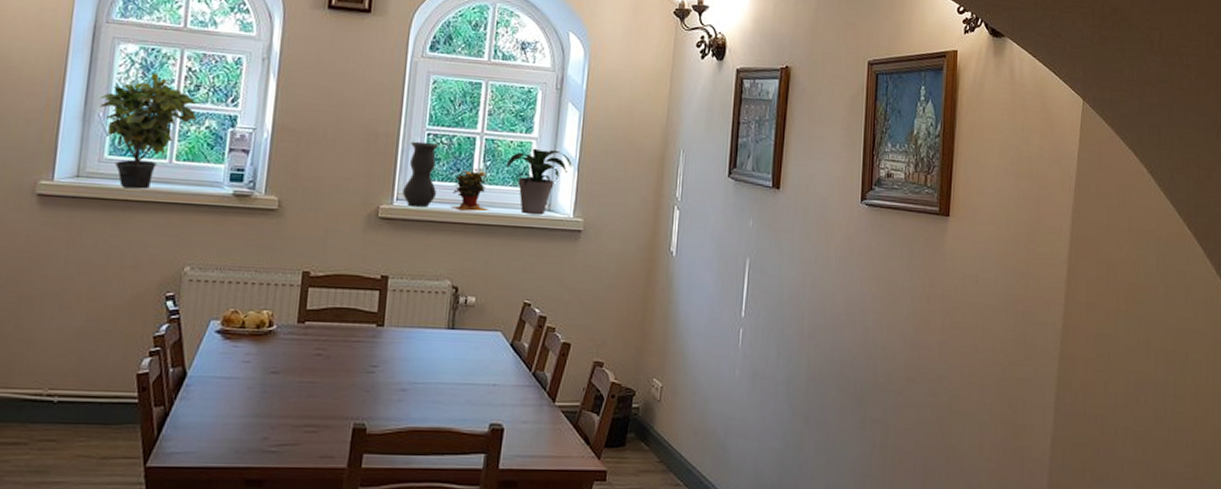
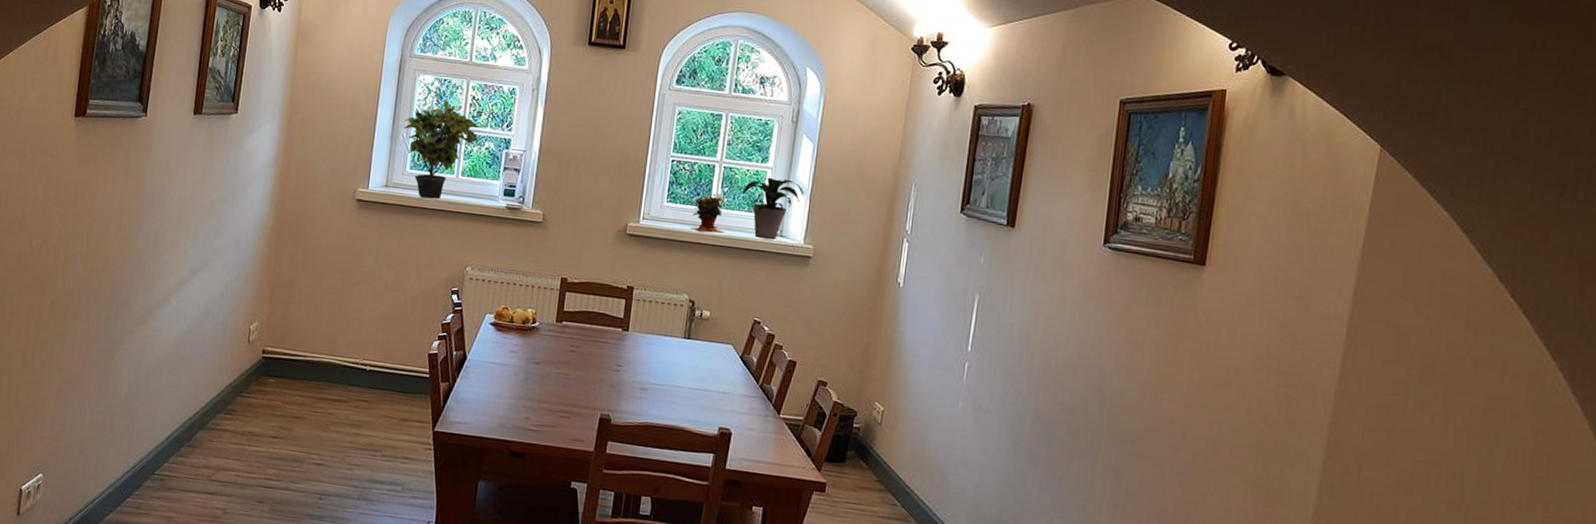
vase: present [403,141,439,208] -> none [648,166,681,228]

